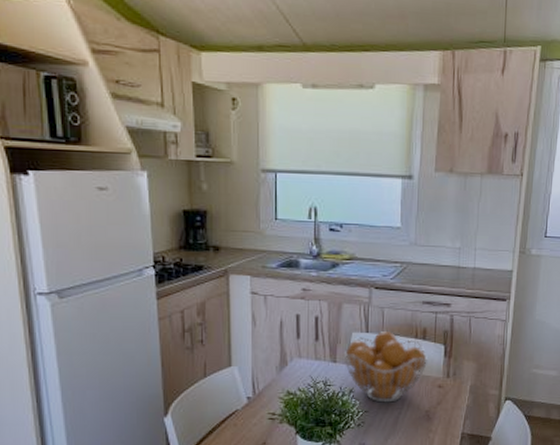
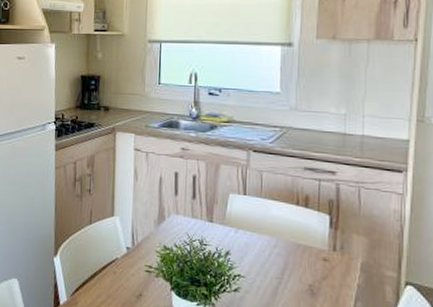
fruit basket: present [343,330,428,403] -> none [220,194,312,271]

